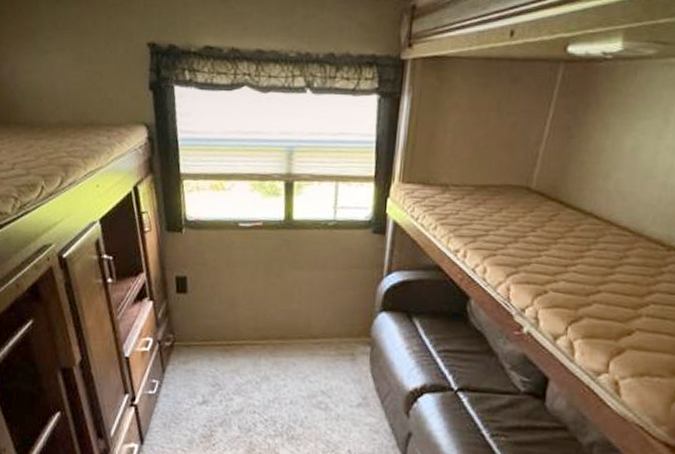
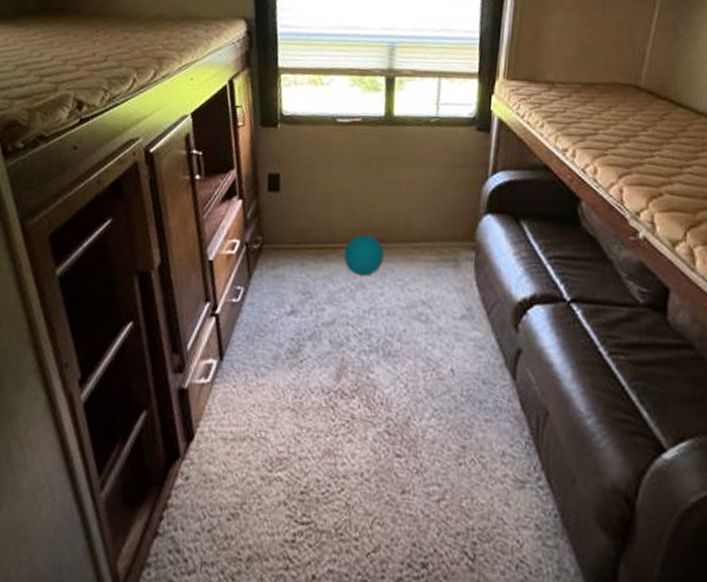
ball: none [250,332,286,370] -> present [344,234,384,276]

